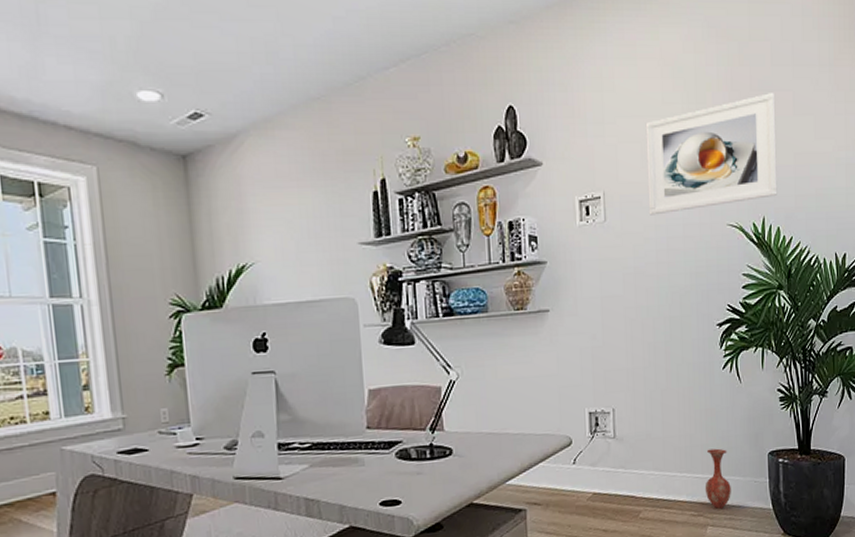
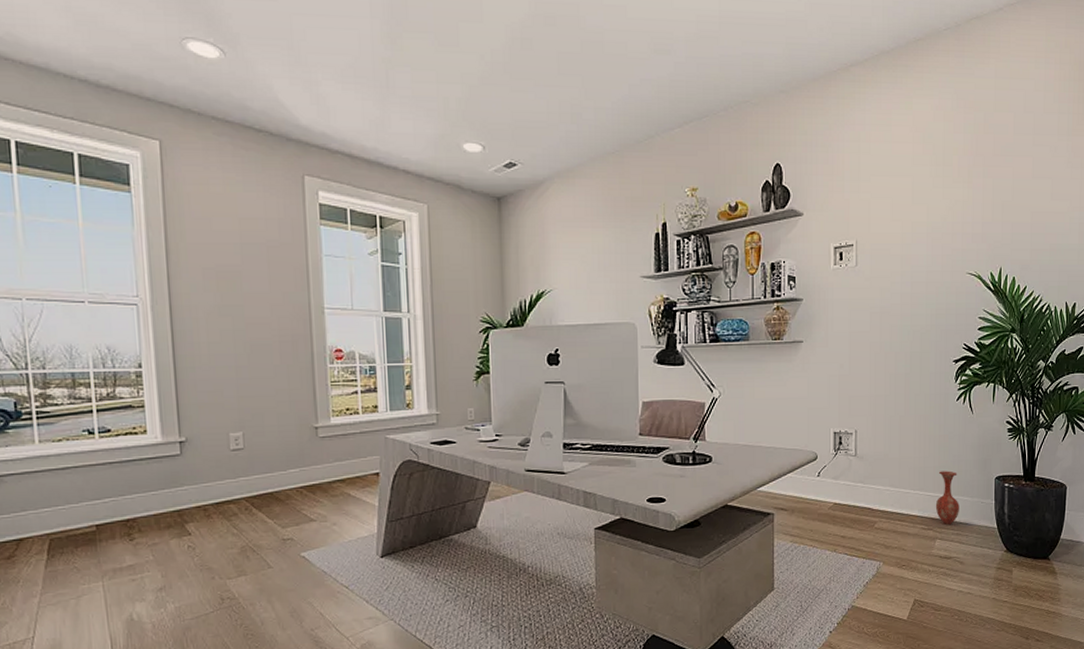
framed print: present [645,93,778,215] -> none [896,158,1016,262]

